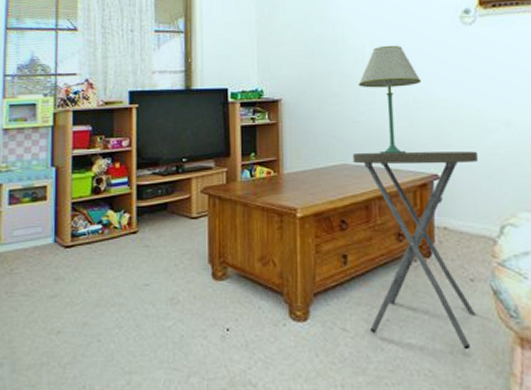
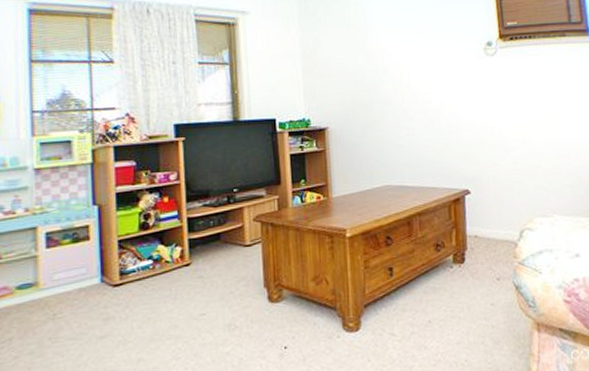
side table: present [352,151,479,350] -> none [395,167,502,339]
table lamp: present [358,46,422,155] -> none [397,75,453,175]

